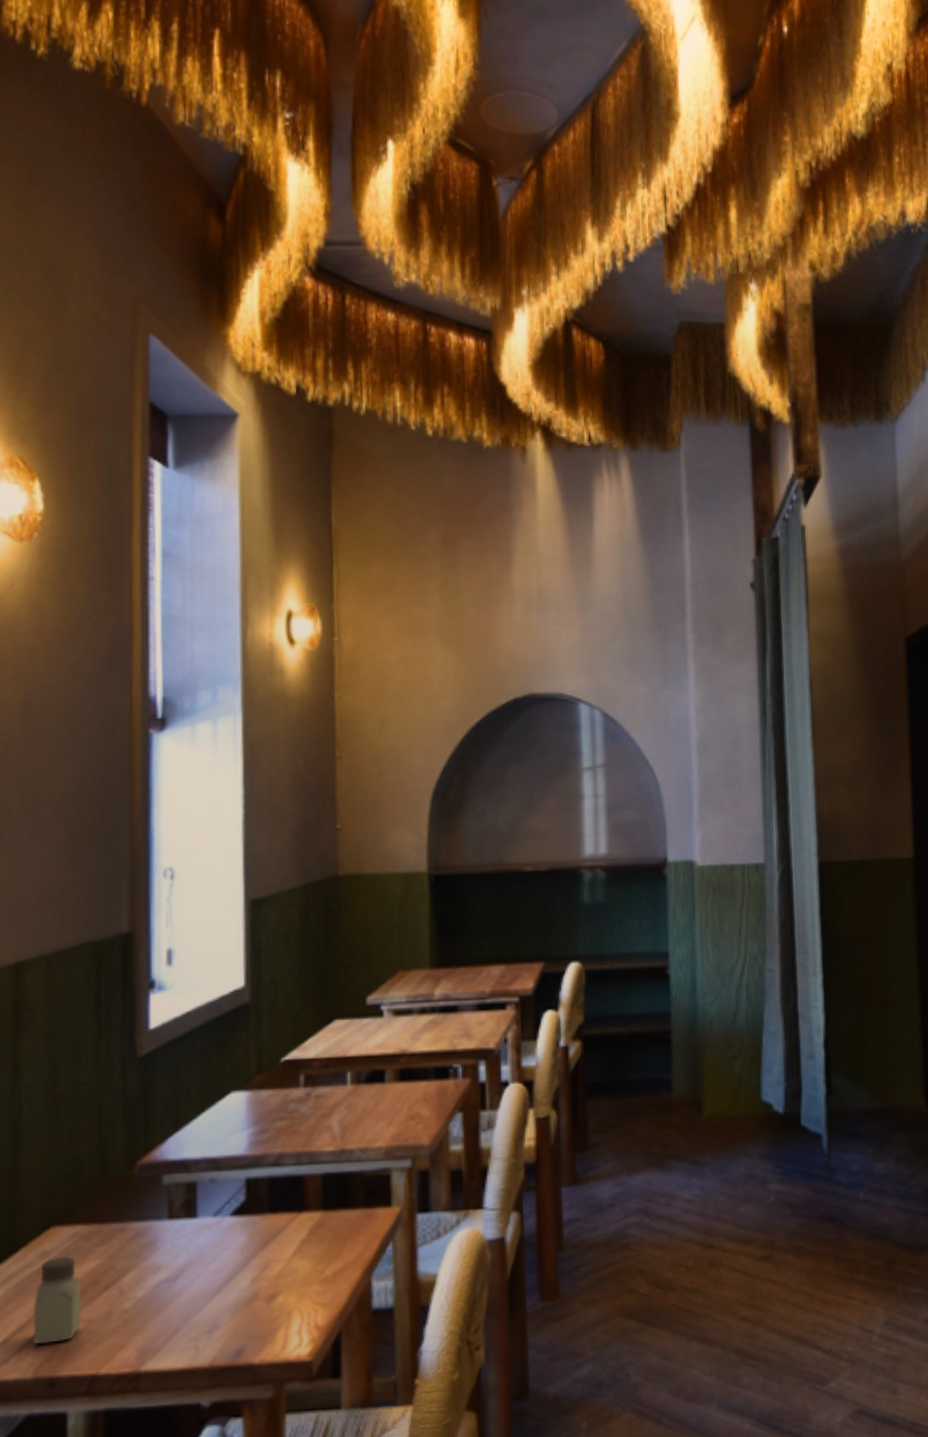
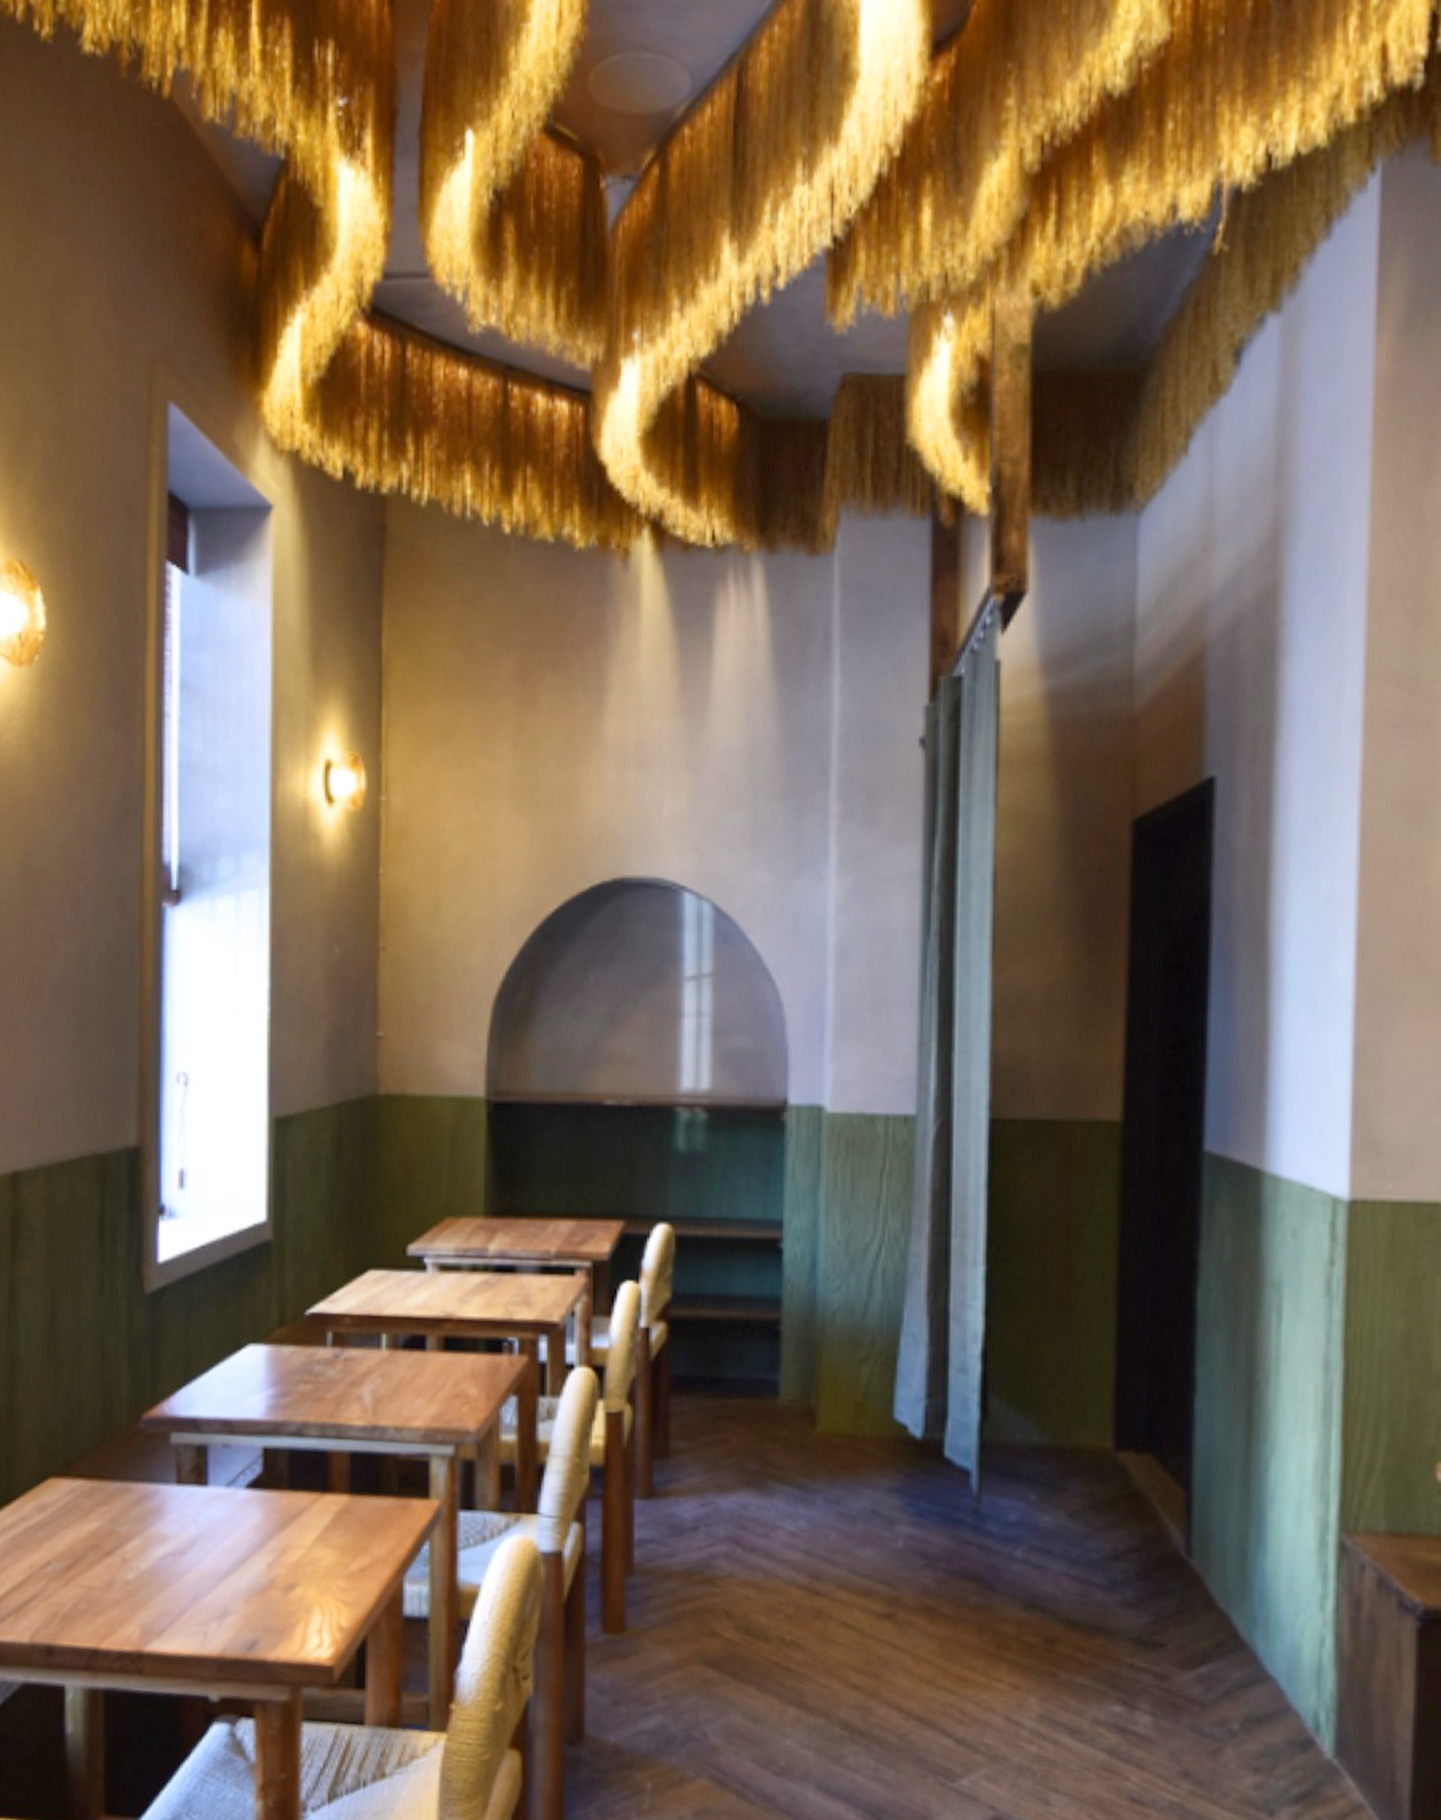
saltshaker: present [32,1255,82,1345] -> none [29,1511,82,1608]

